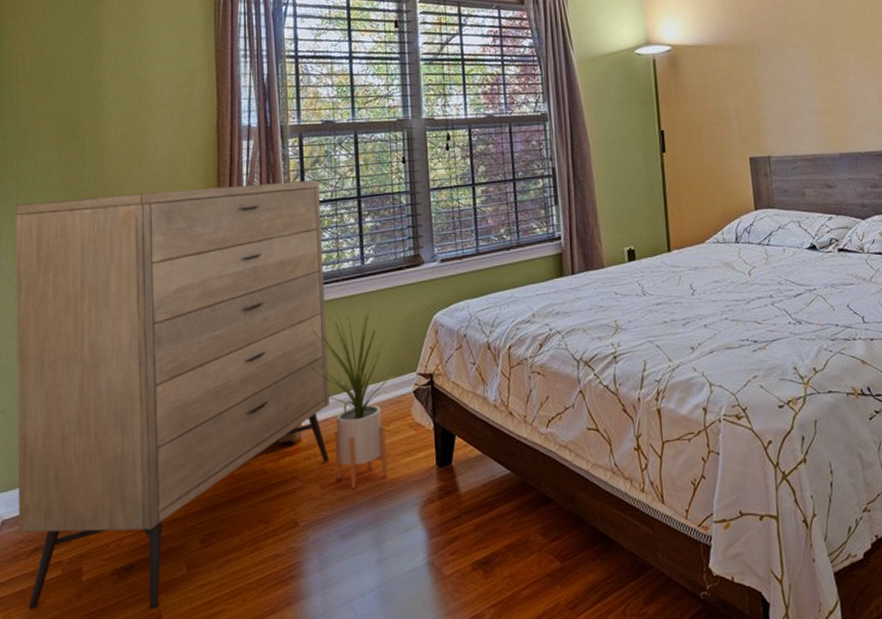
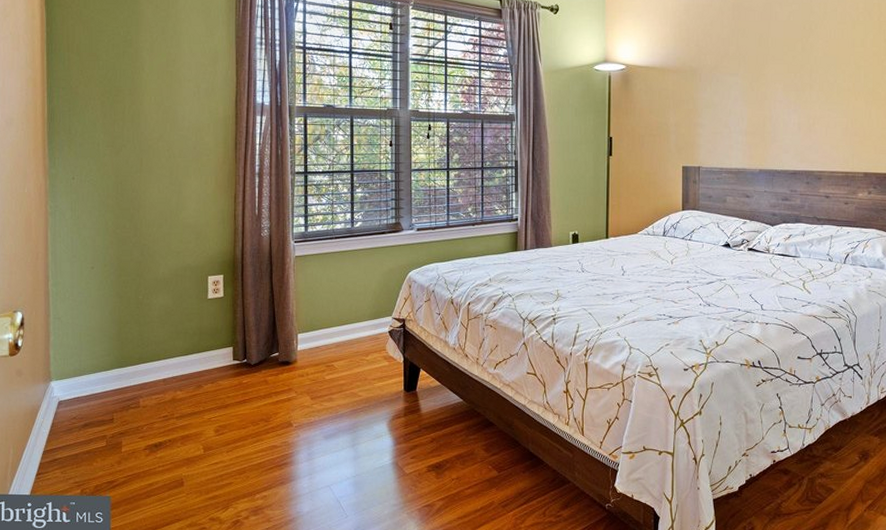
dresser: present [15,179,330,609] -> none [68,152,321,477]
house plant: present [308,306,399,490] -> none [304,261,379,403]

